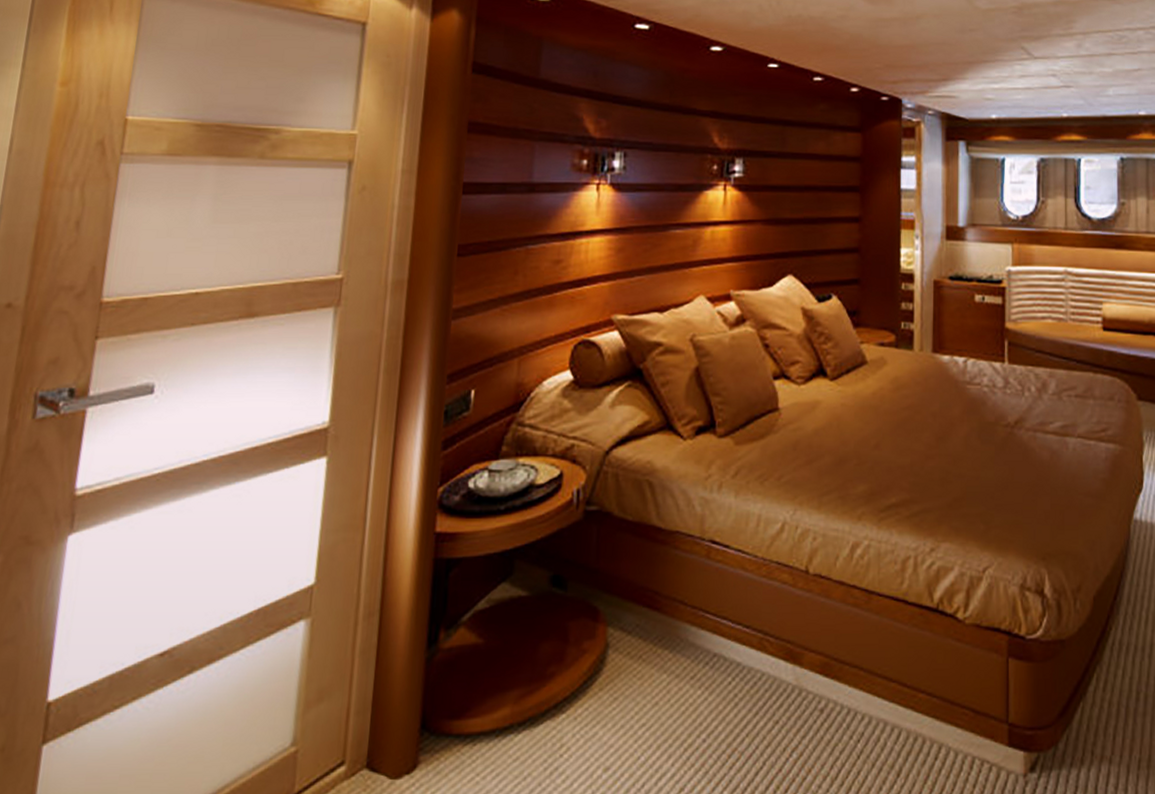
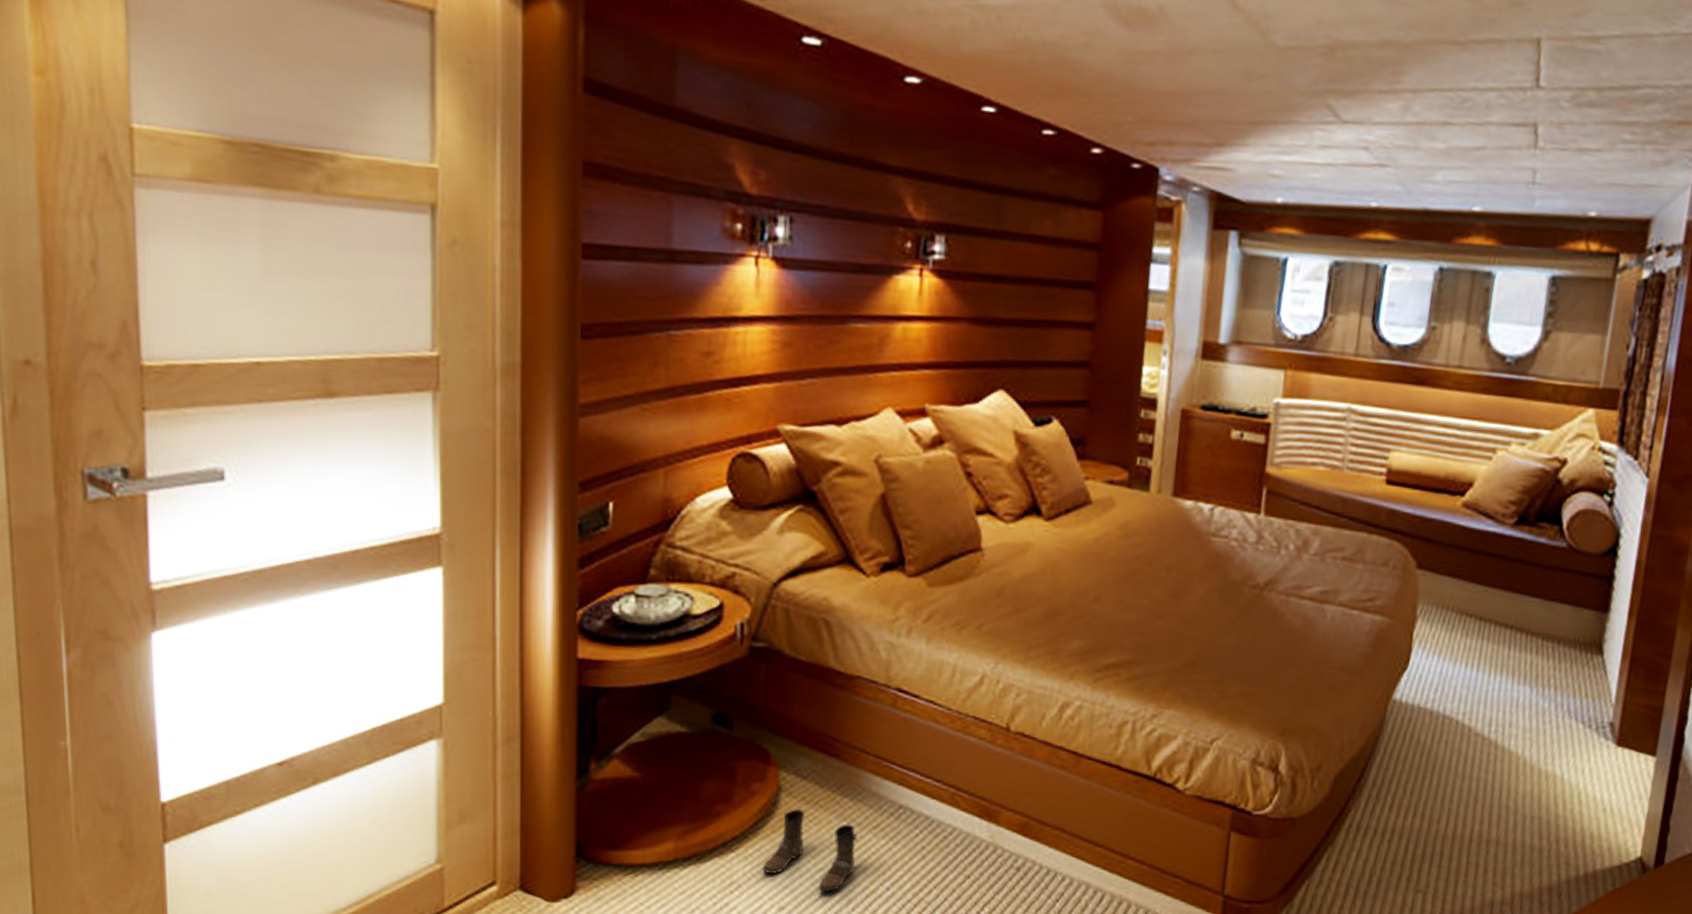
boots: none [590,665,676,748] -> present [762,809,857,892]

